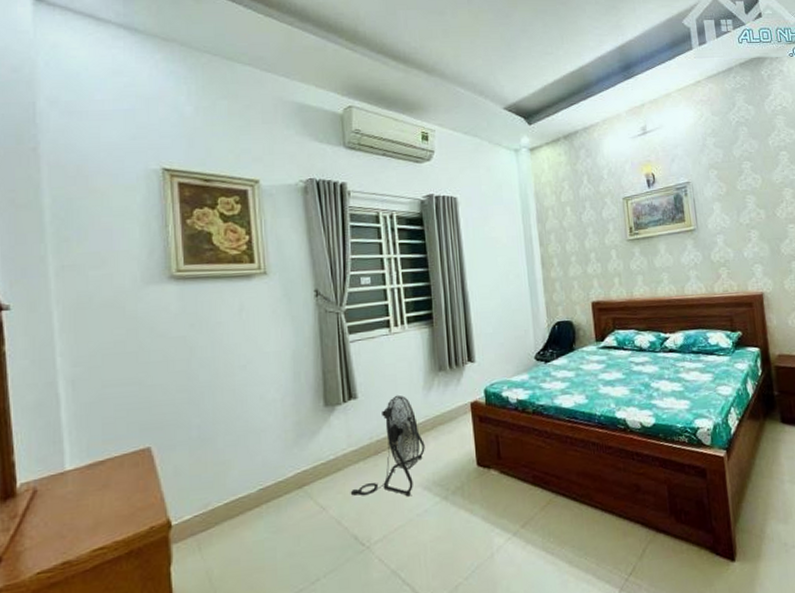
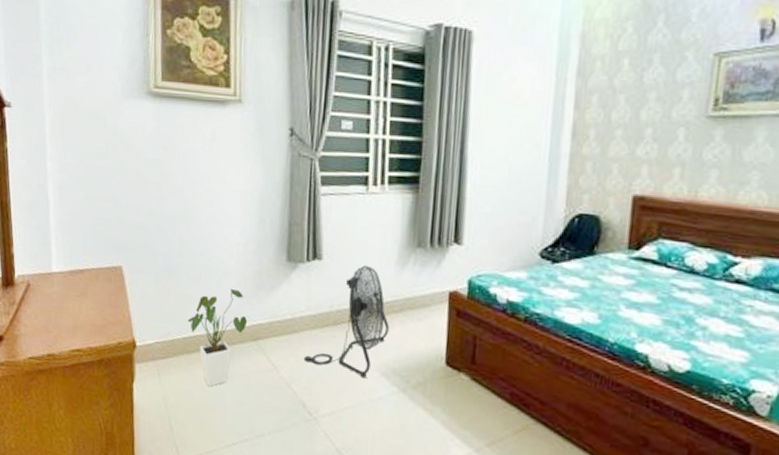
house plant: none [228,443,292,546] -> present [187,288,248,387]

